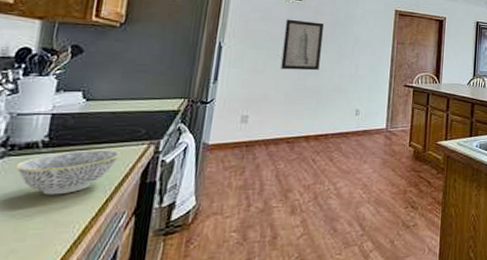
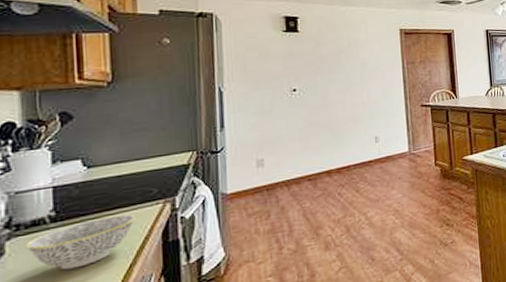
wall art: present [281,19,324,71] -> none [286,52,330,107]

